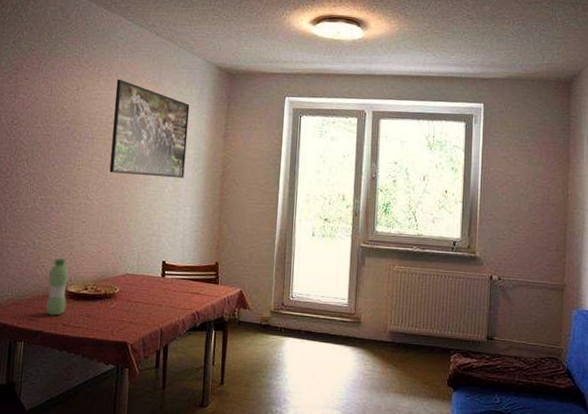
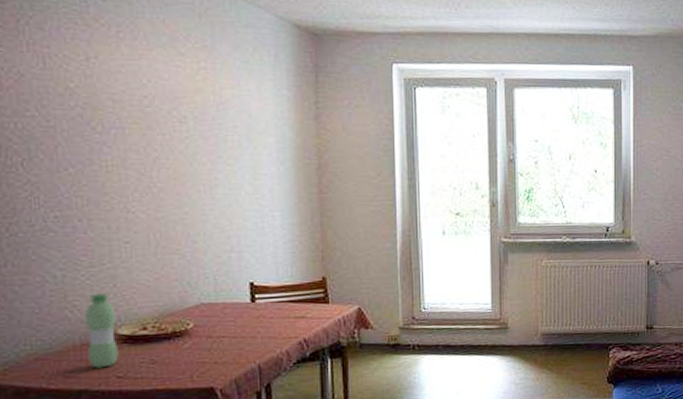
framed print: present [109,79,190,178] -> none [147,43,266,176]

